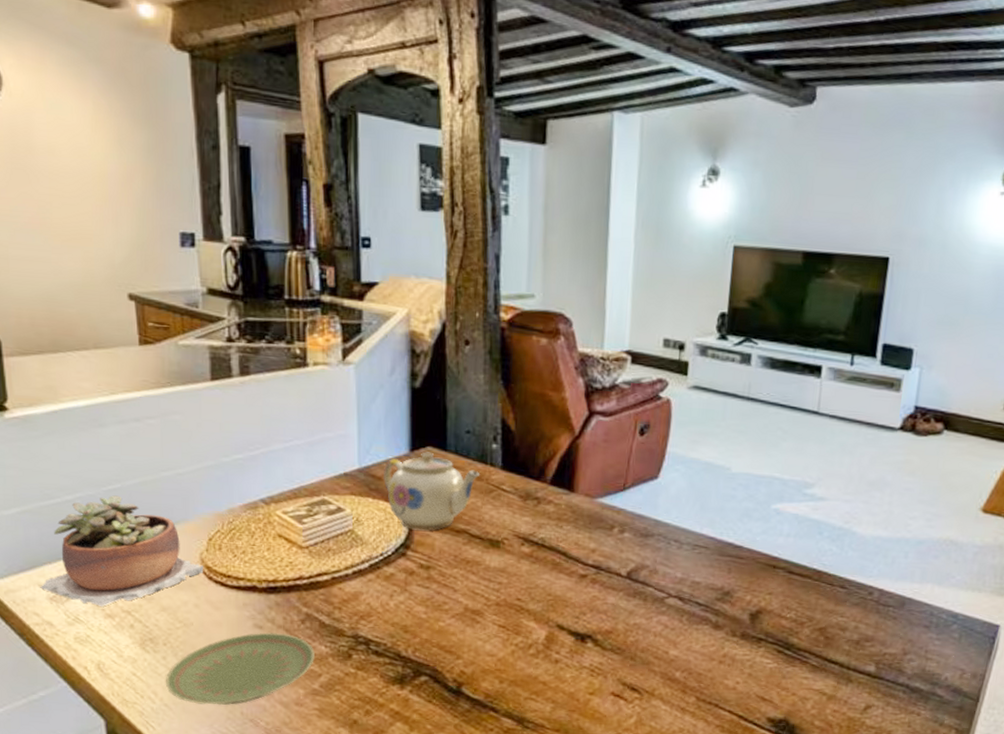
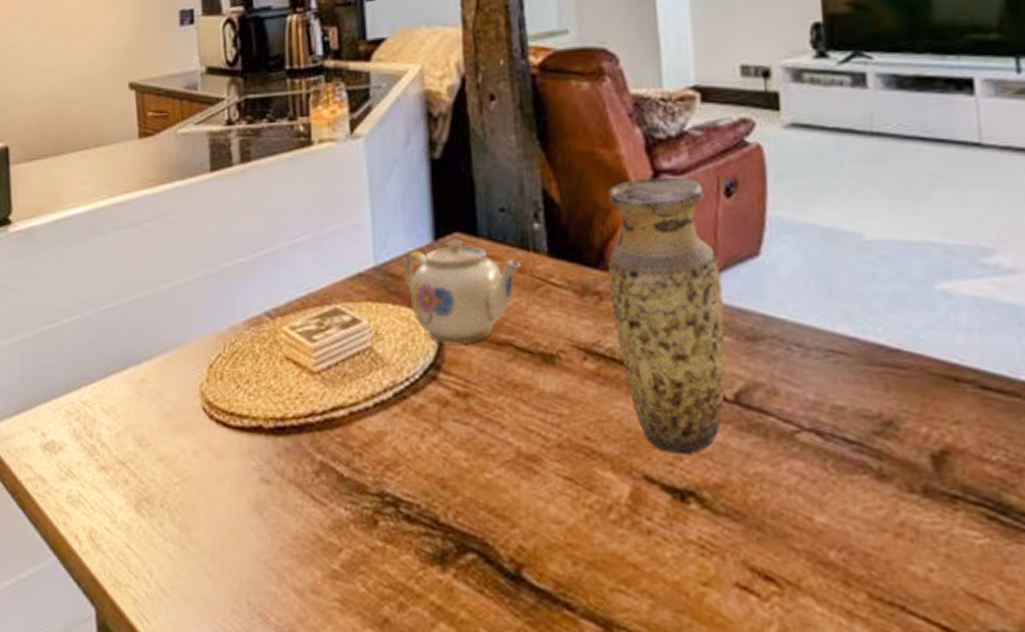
succulent plant: present [40,495,204,607] -> none [34,316,204,456]
plate: present [166,632,315,705] -> none [162,489,333,591]
vase: none [546,416,629,612] -> present [608,177,726,455]

